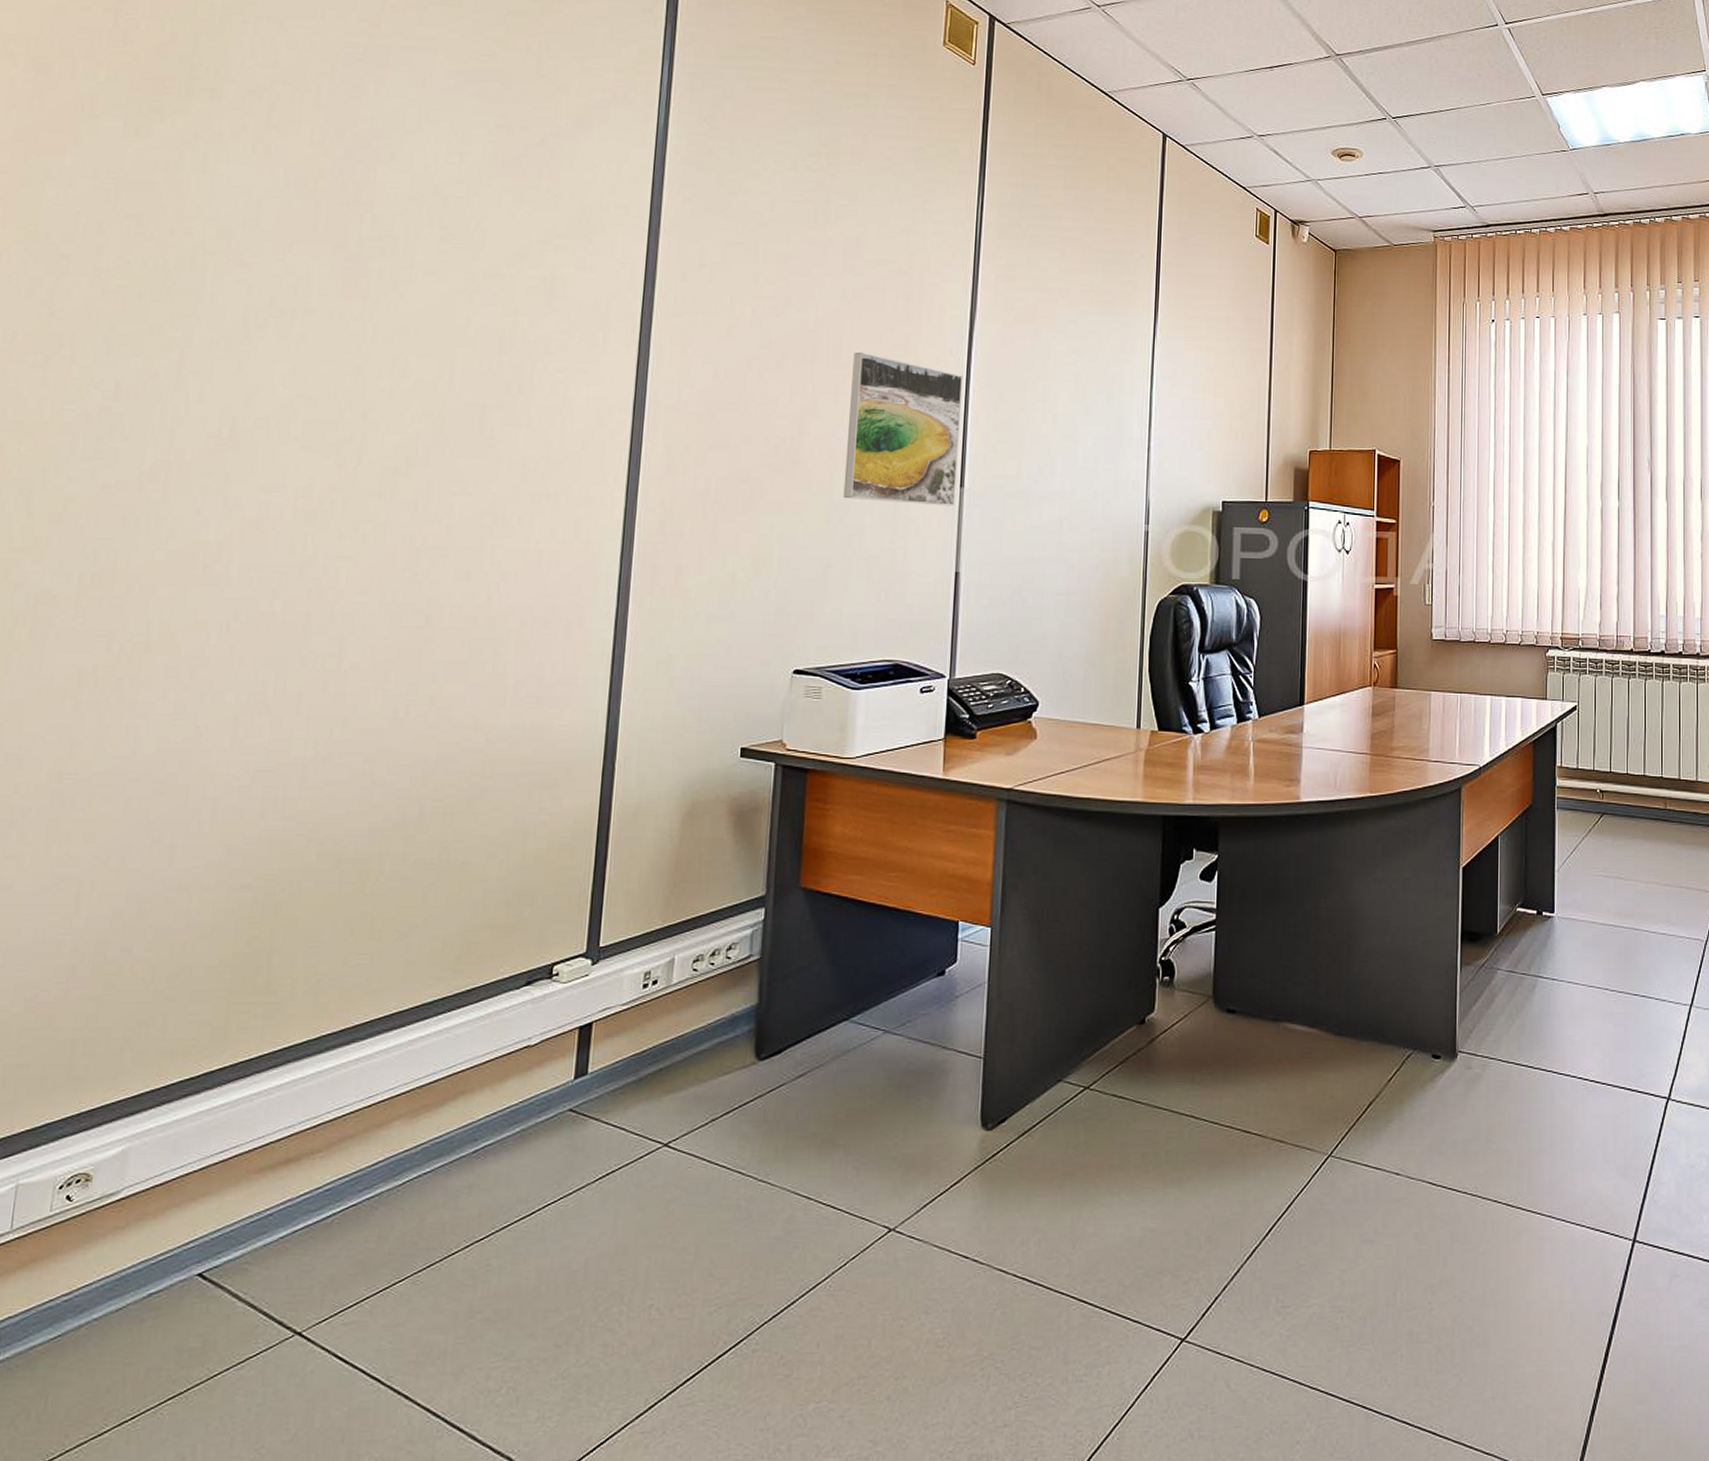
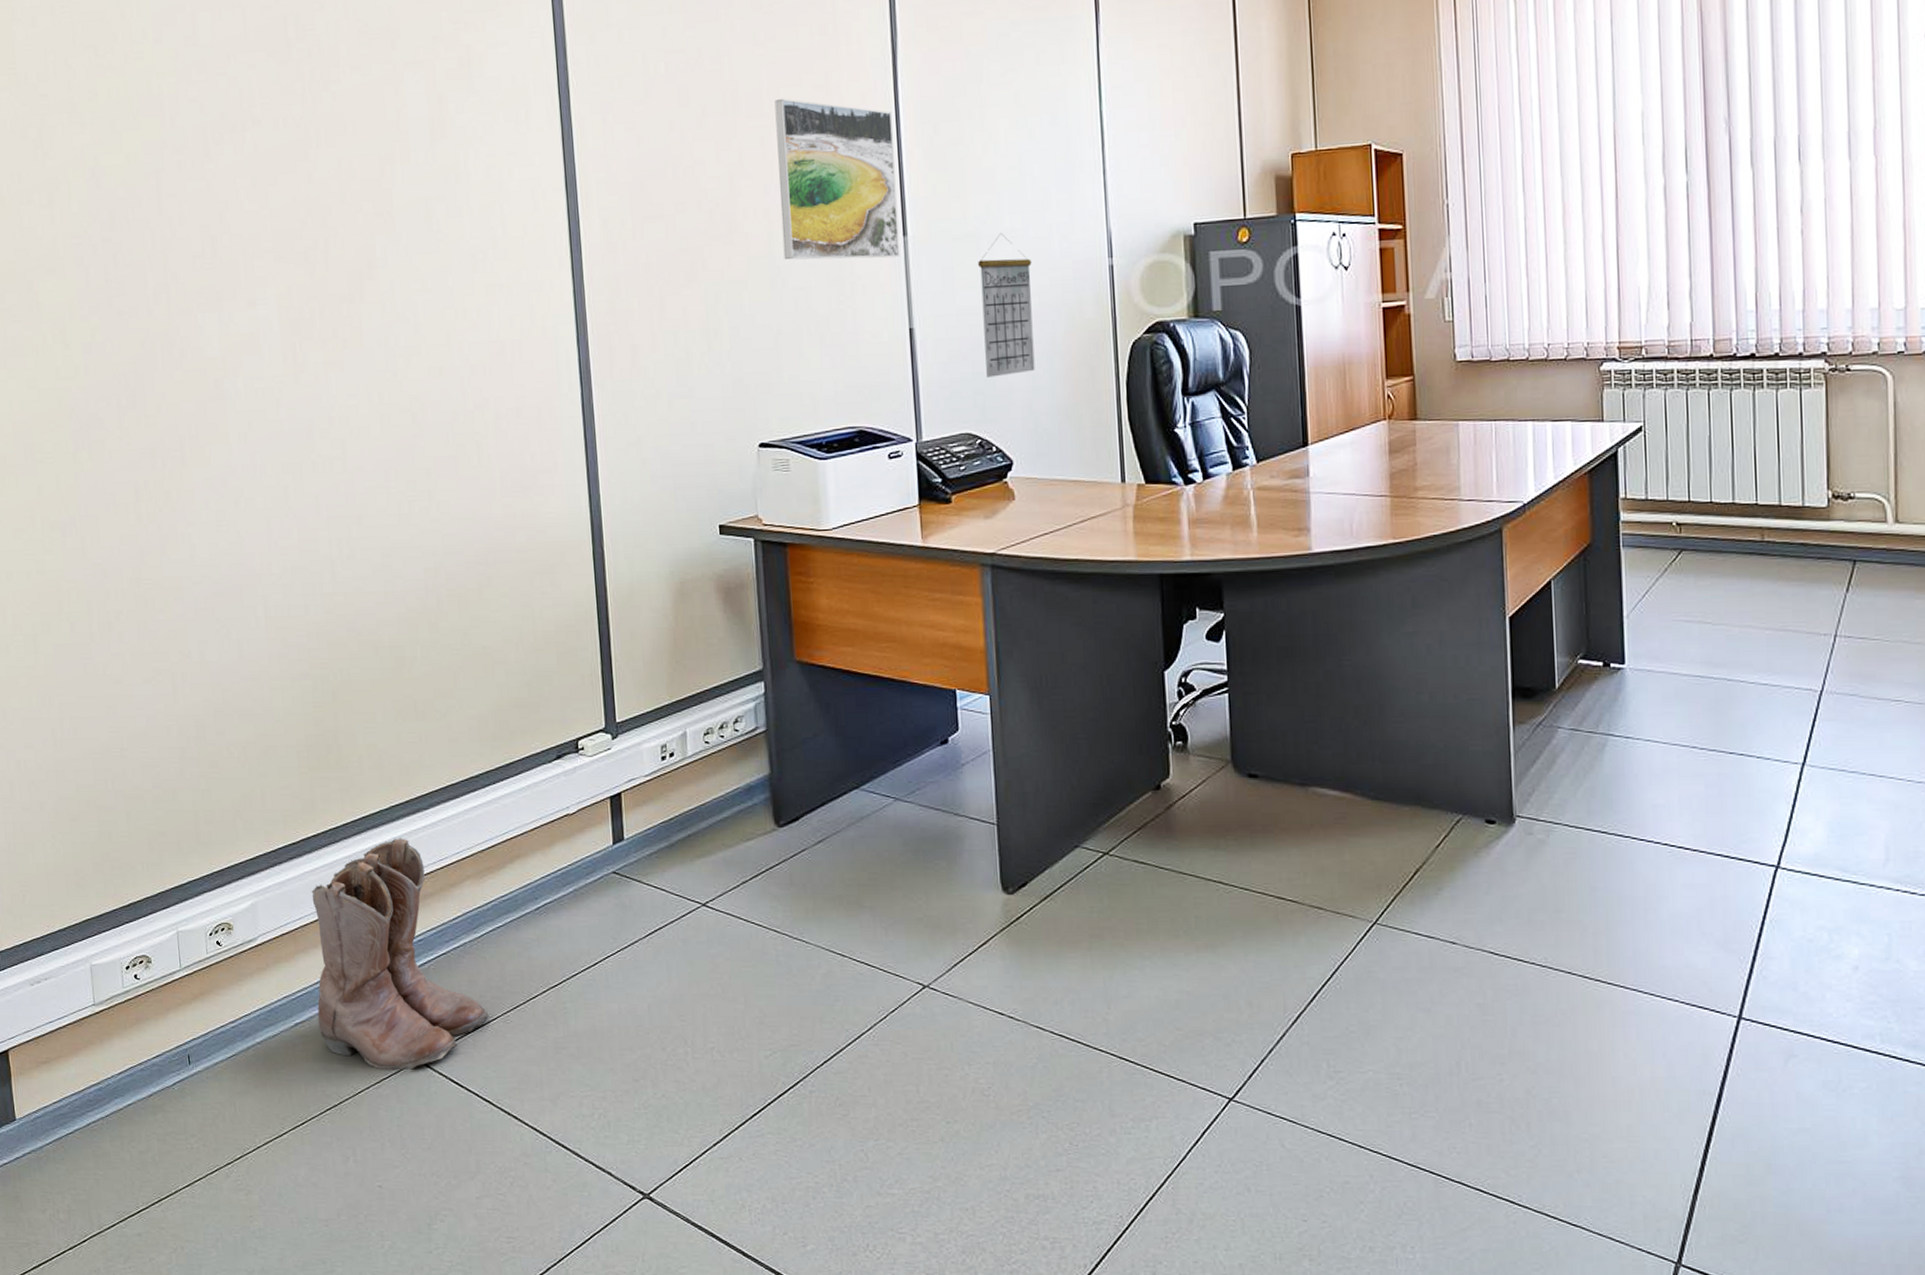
boots: none [178,1072,396,1347] -> present [311,838,489,1071]
calendar: none [1023,493,1076,623] -> present [978,233,1035,377]

